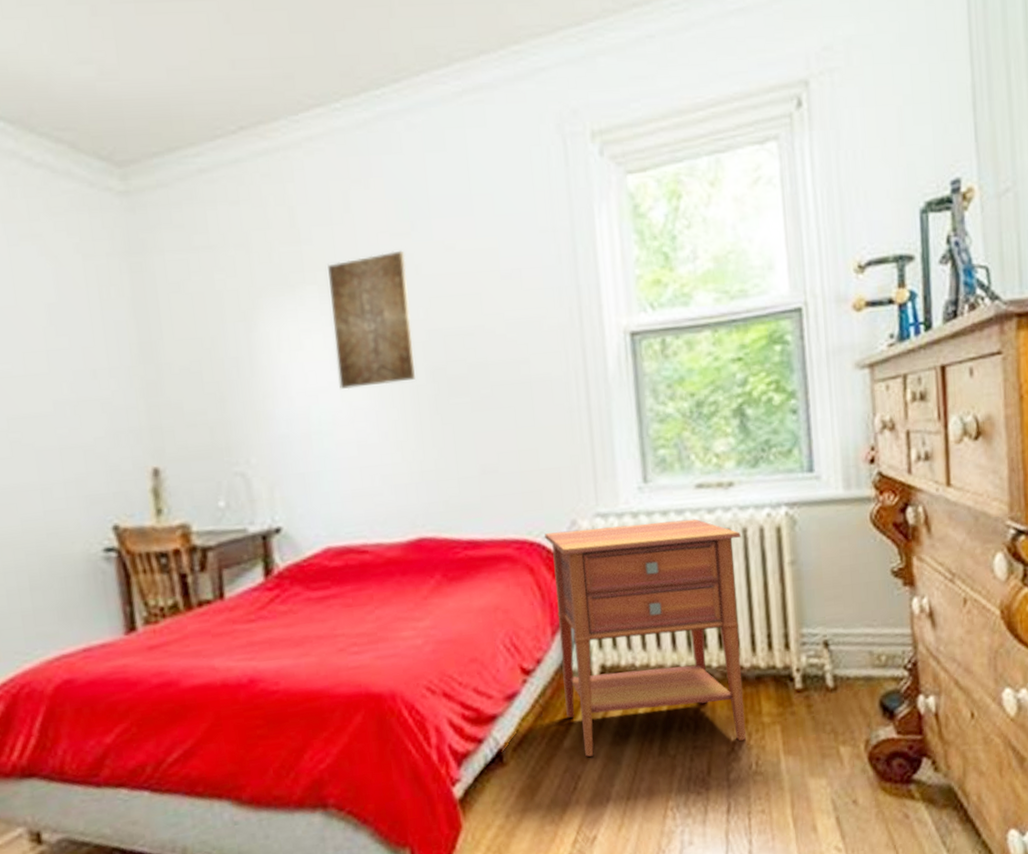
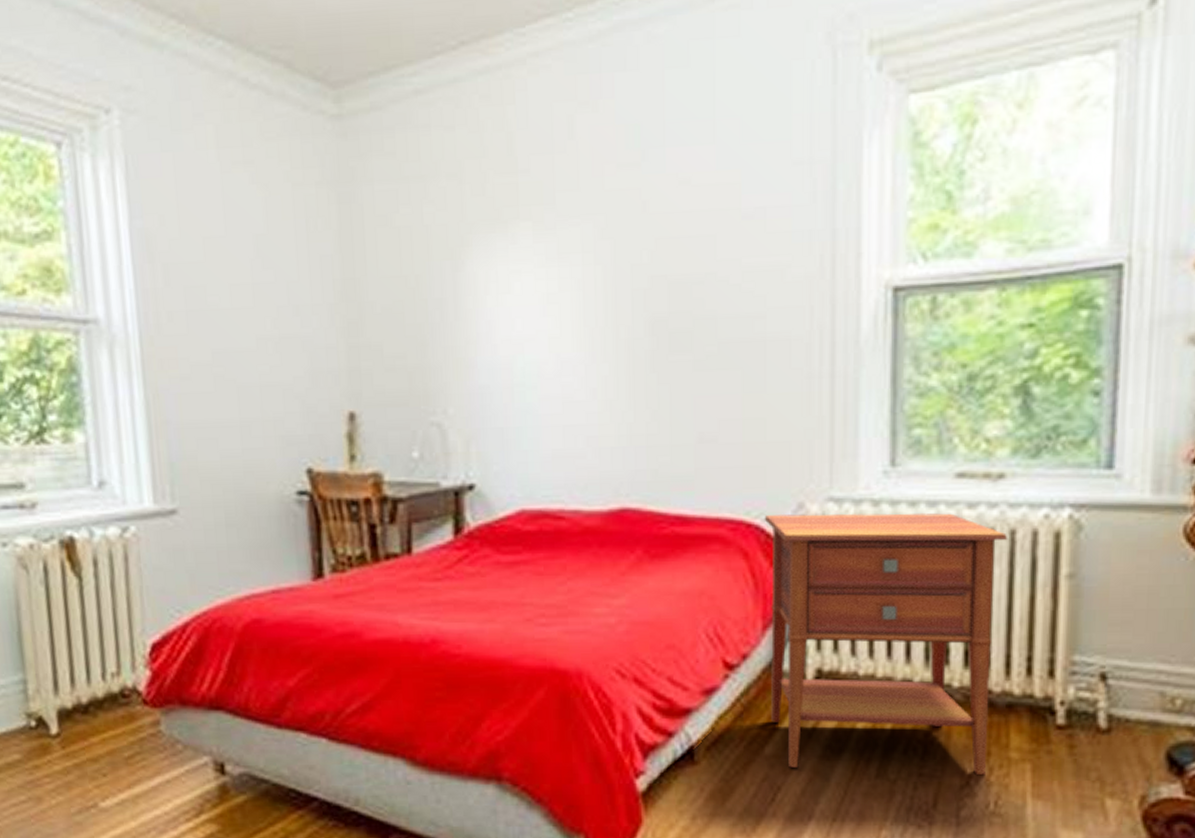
wall art: present [328,250,415,390] -> none [545,183,633,340]

